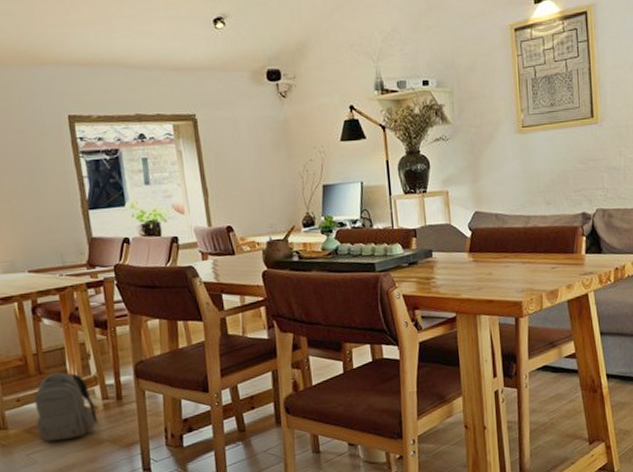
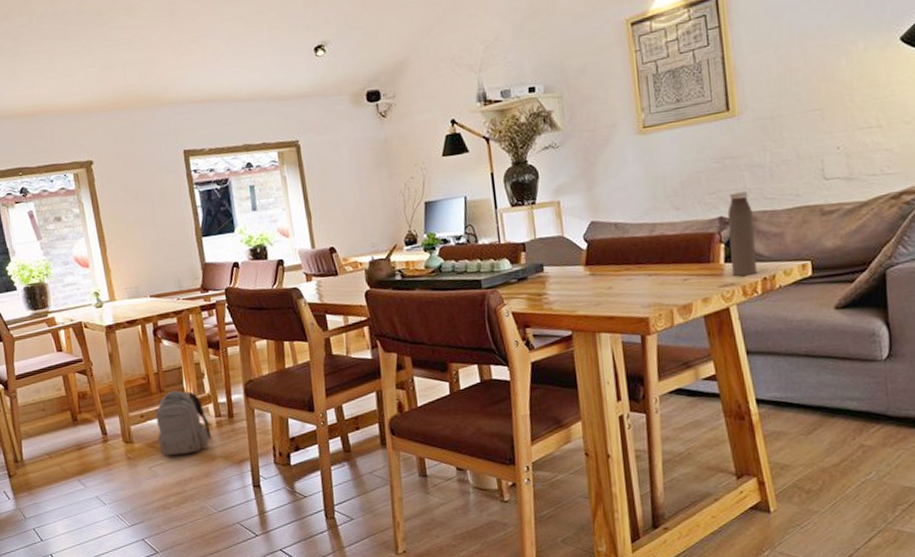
water bottle: none [589,190,612,267] -> present [727,191,758,277]

